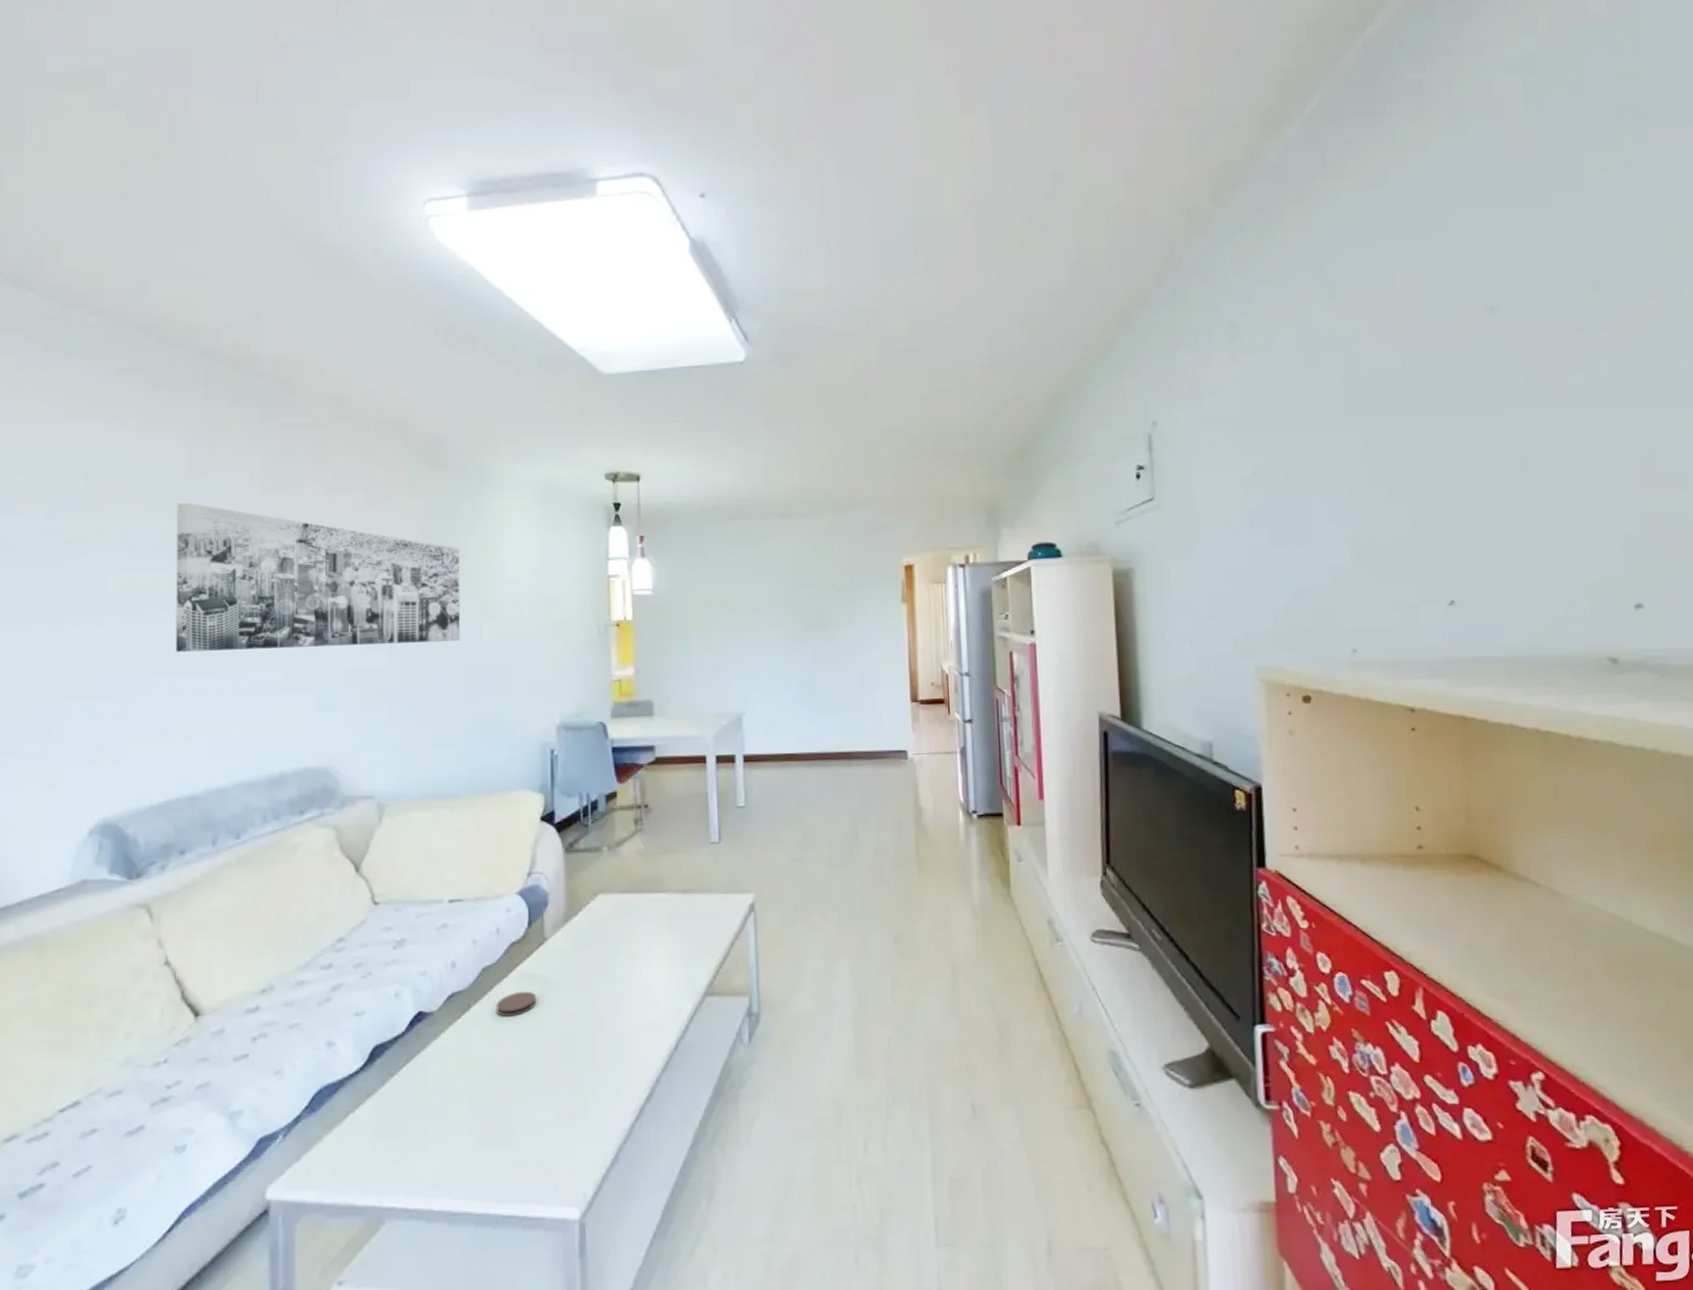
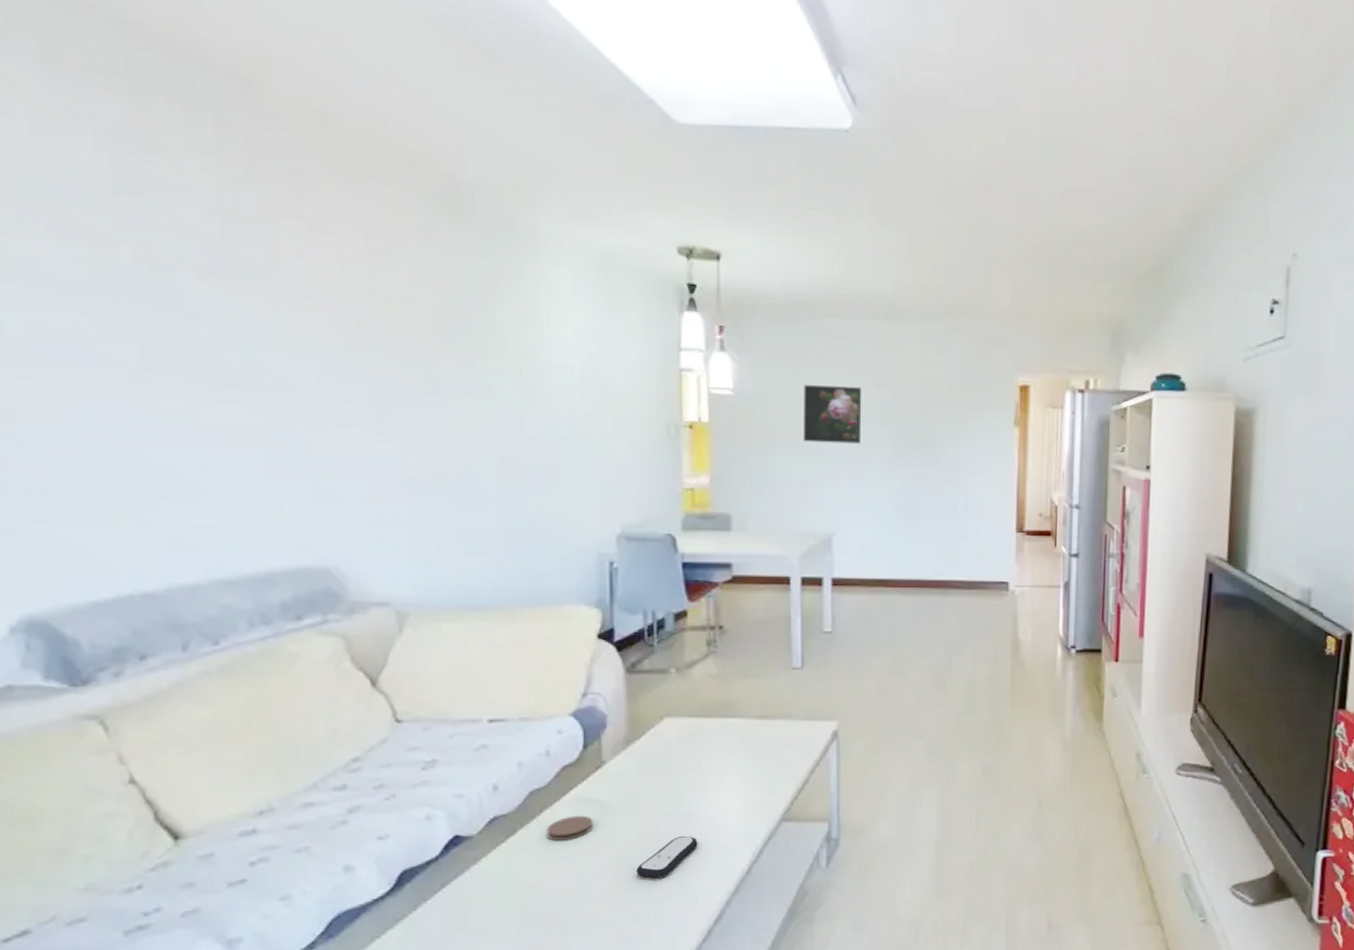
wall art: present [176,502,461,652] -> none [98,226,497,431]
remote control: none [574,1011,630,1055] -> present [636,836,698,879]
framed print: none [713,579,765,632] -> present [804,385,862,444]

